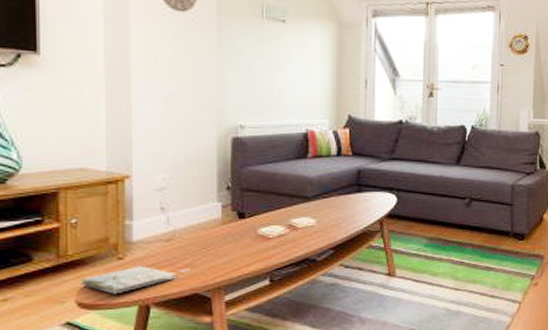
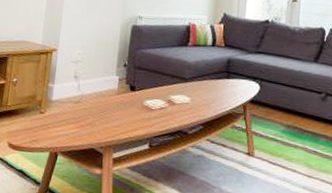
magazine: present [78,265,190,294] -> none [11,120,90,141]

